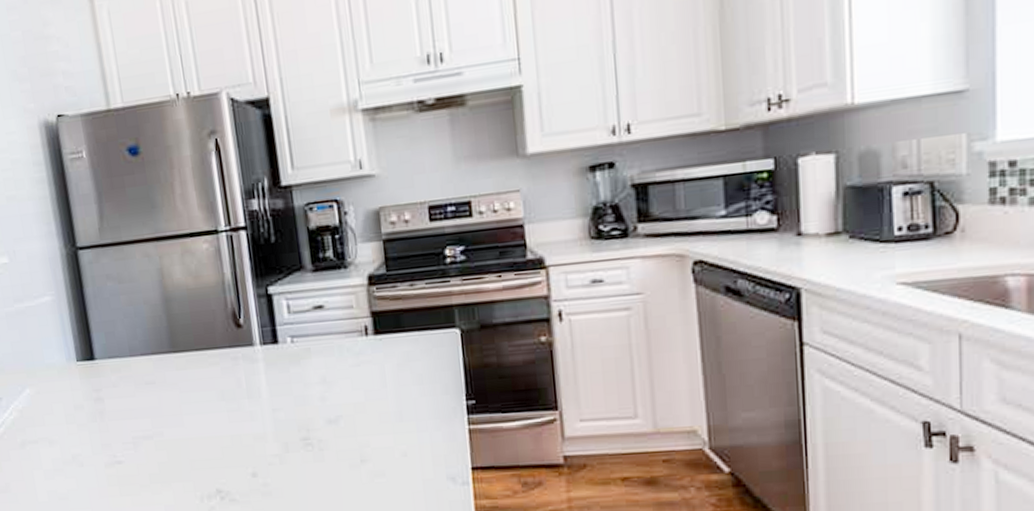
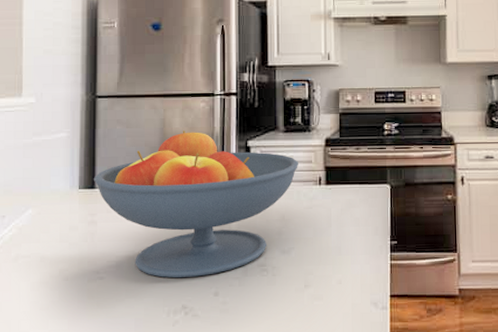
fruit bowl: none [90,281,336,459] -> present [93,131,298,278]

